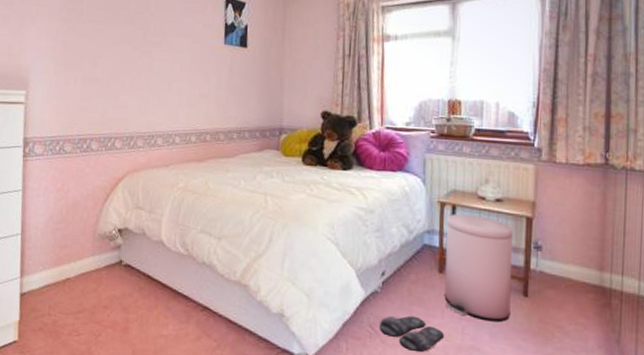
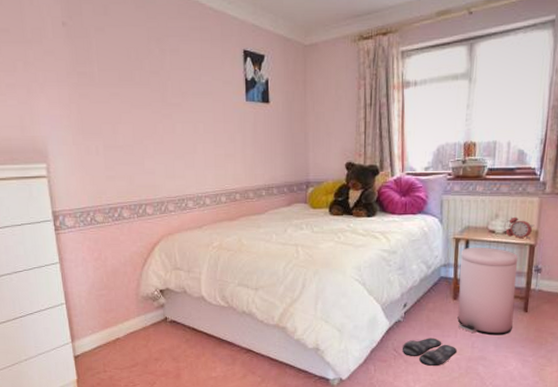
alarm clock: none [494,183,531,210] -> present [503,216,535,239]

